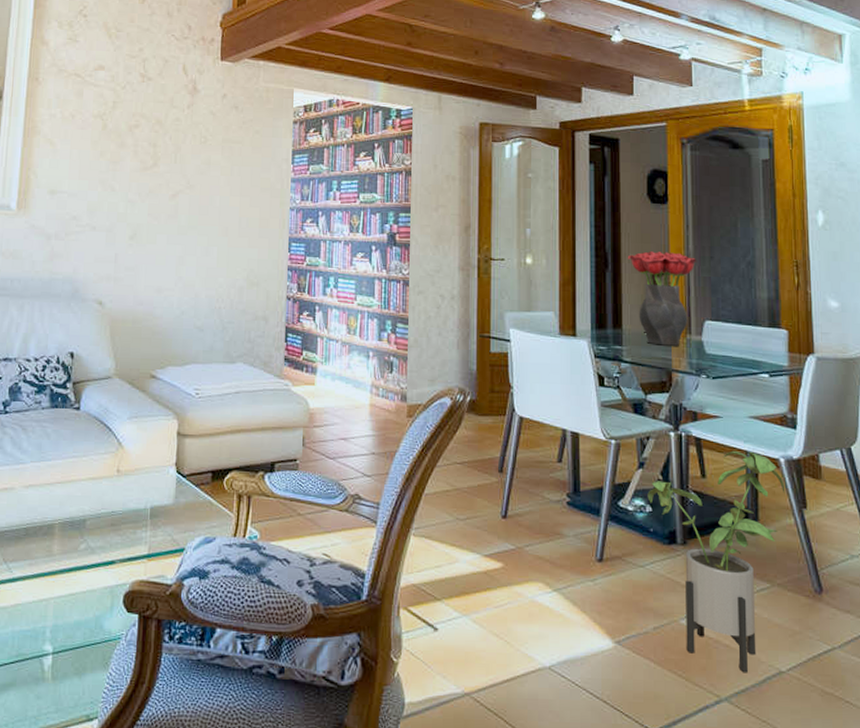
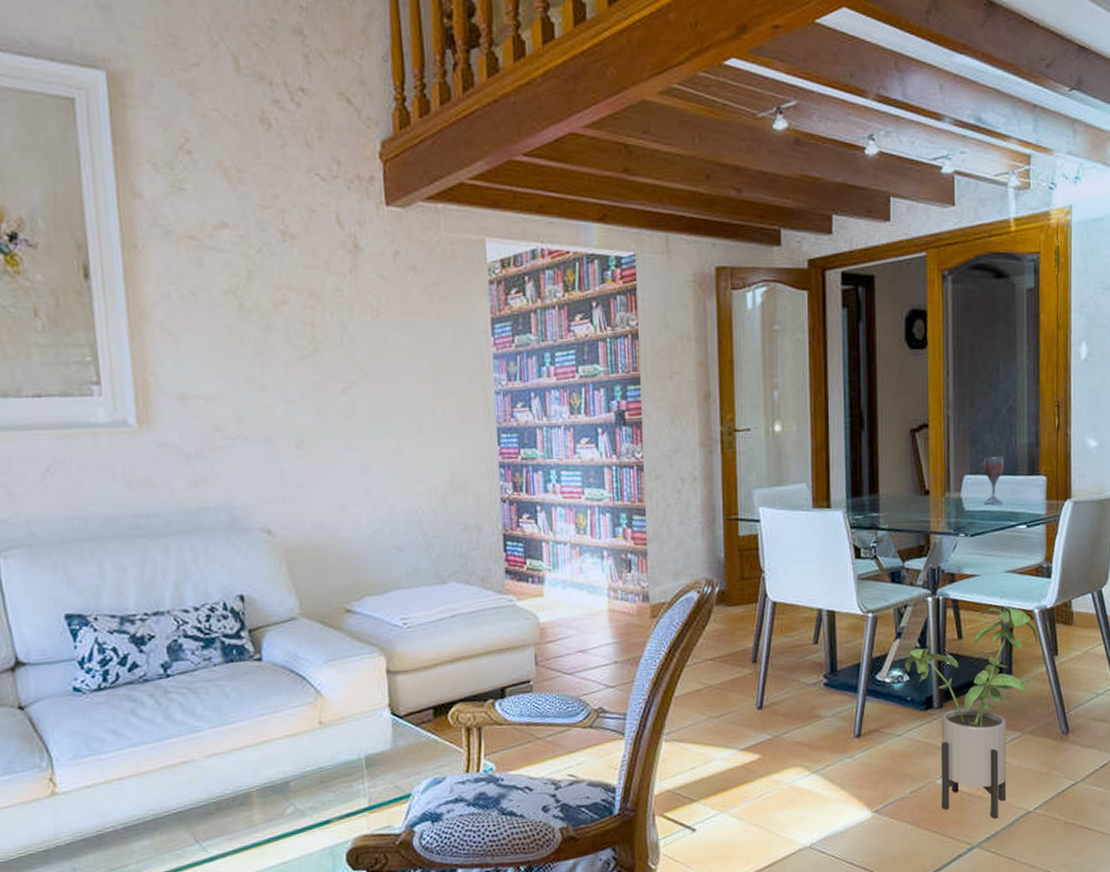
bouquet: present [627,251,697,347] -> none [884,403,957,508]
cup: none [724,305,745,351] -> present [983,456,1004,505]

